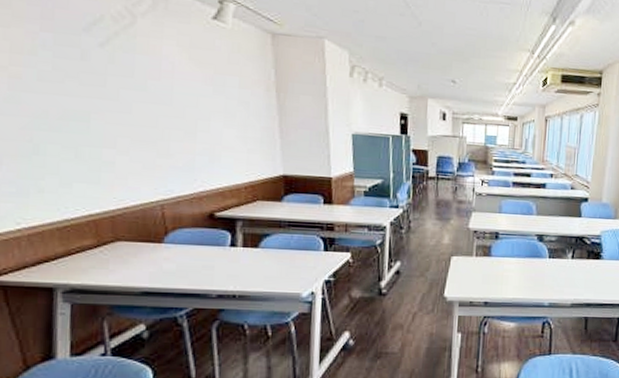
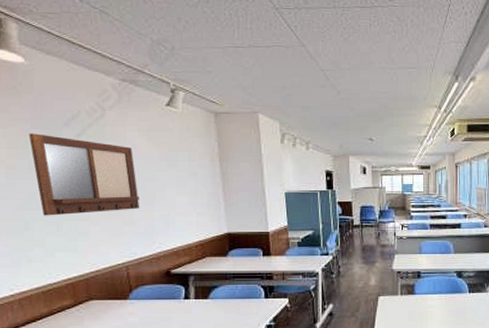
writing board: none [37,36,179,140] -> present [28,133,140,216]

